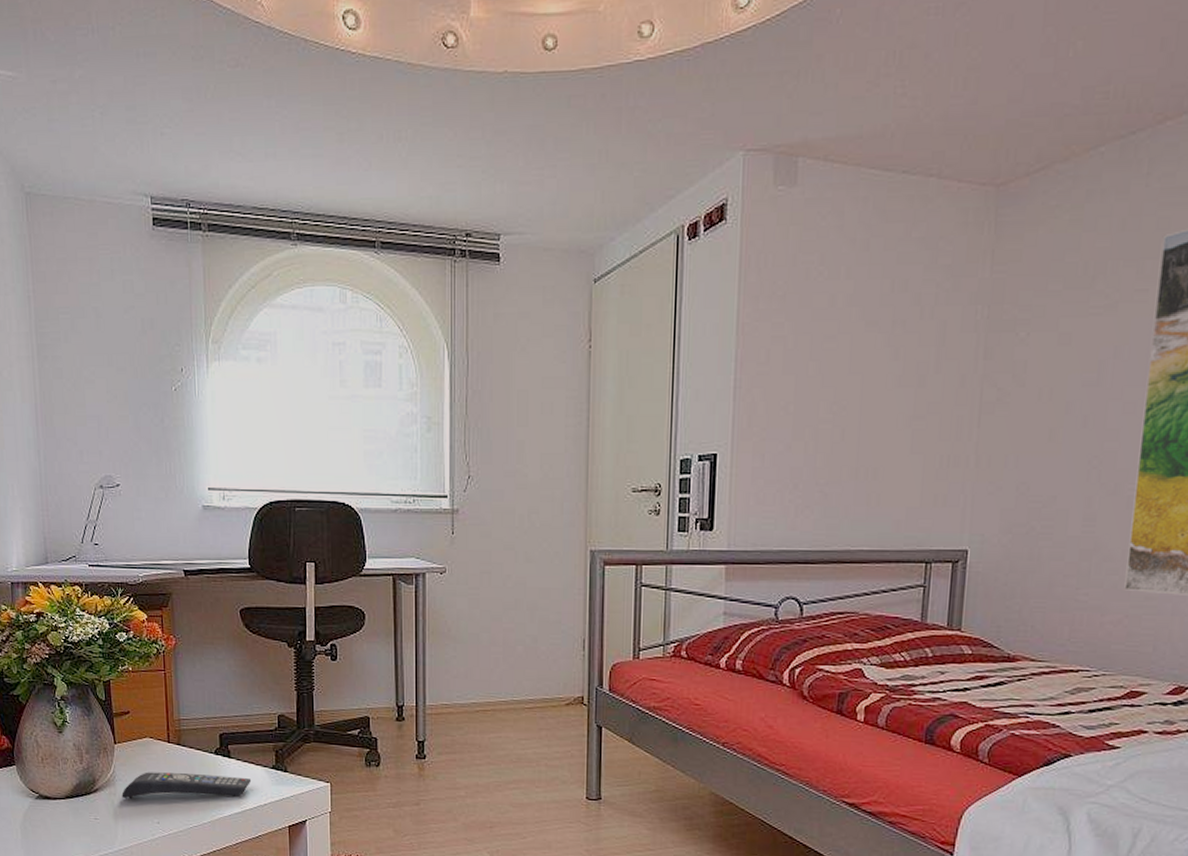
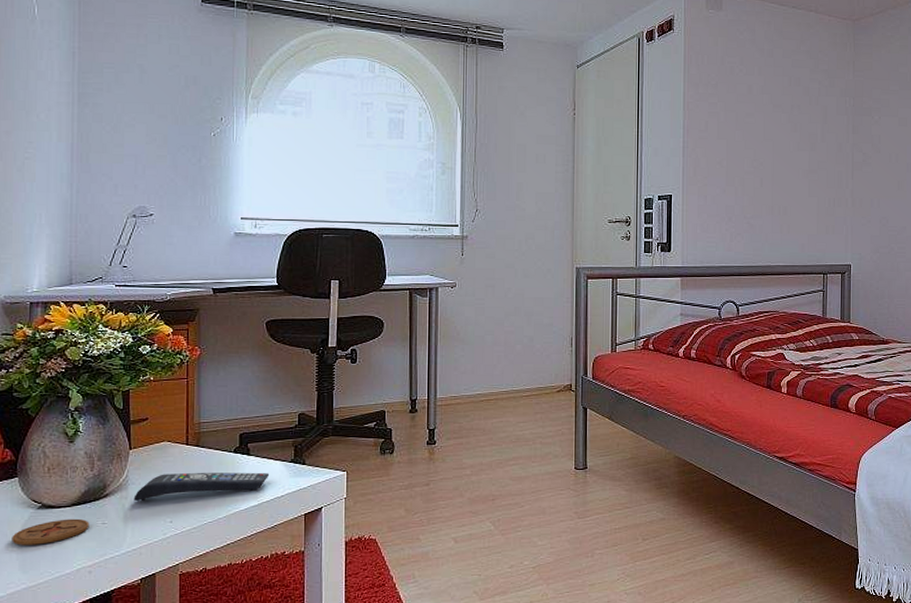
coaster: none [15,811,83,835] -> present [12,518,90,545]

